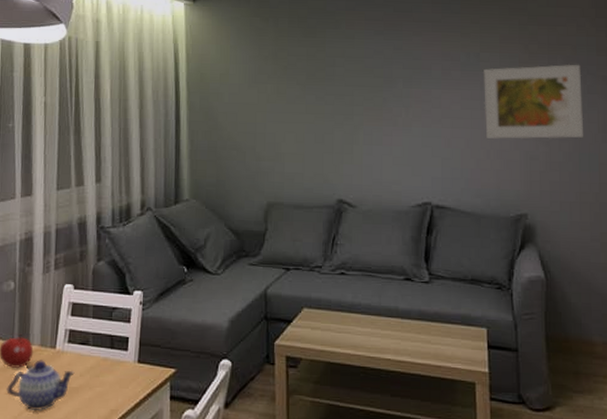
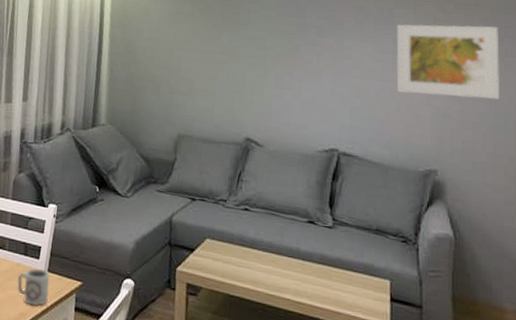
cup: none [106,360,142,401] -> present [17,268,50,307]

